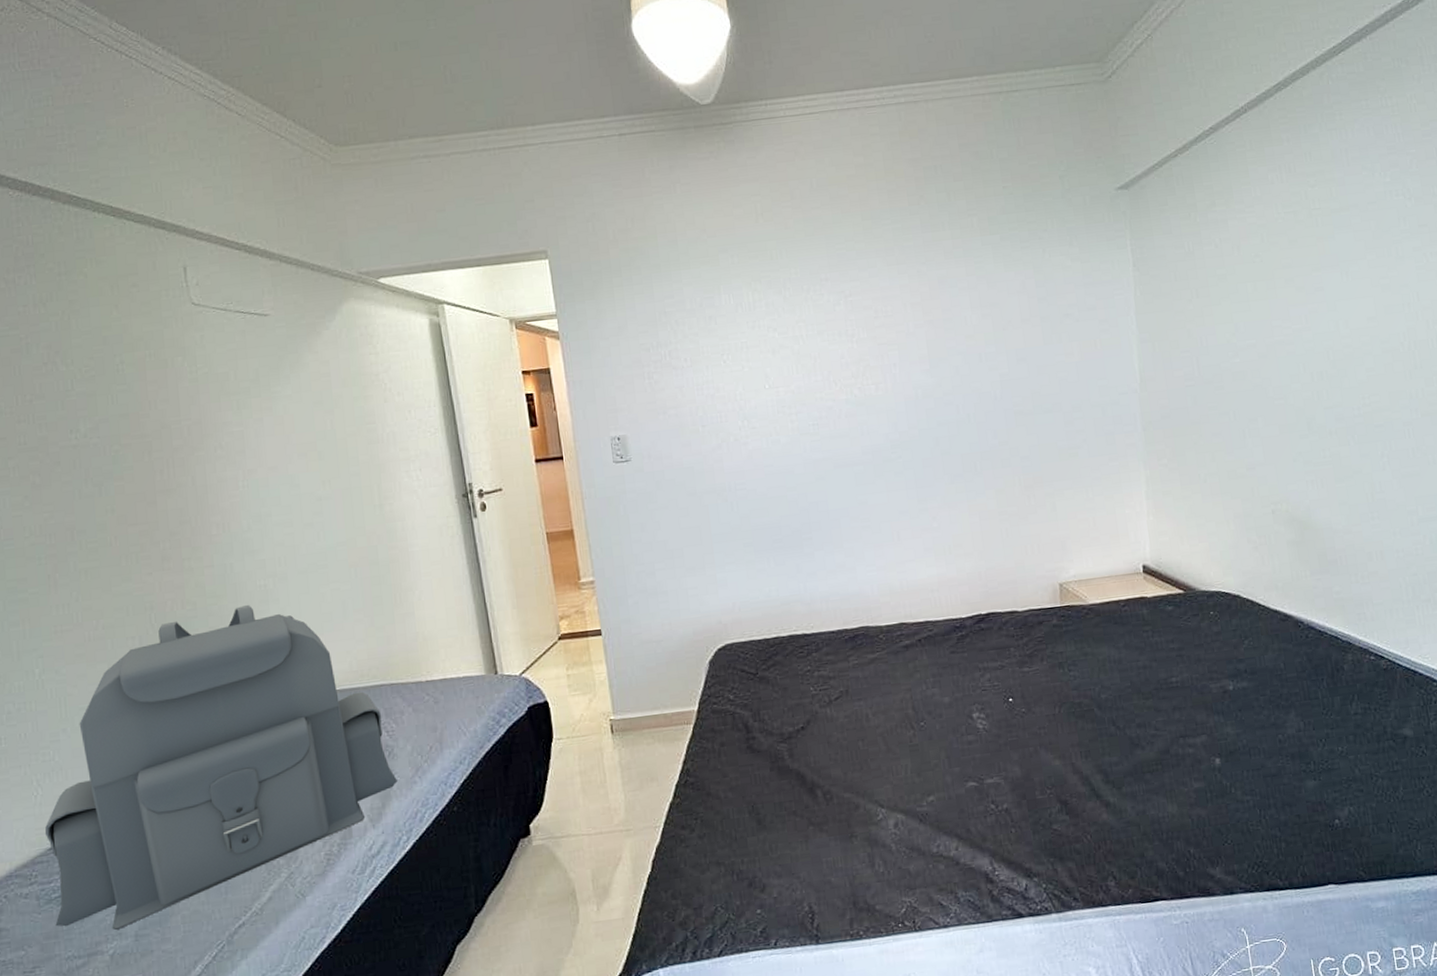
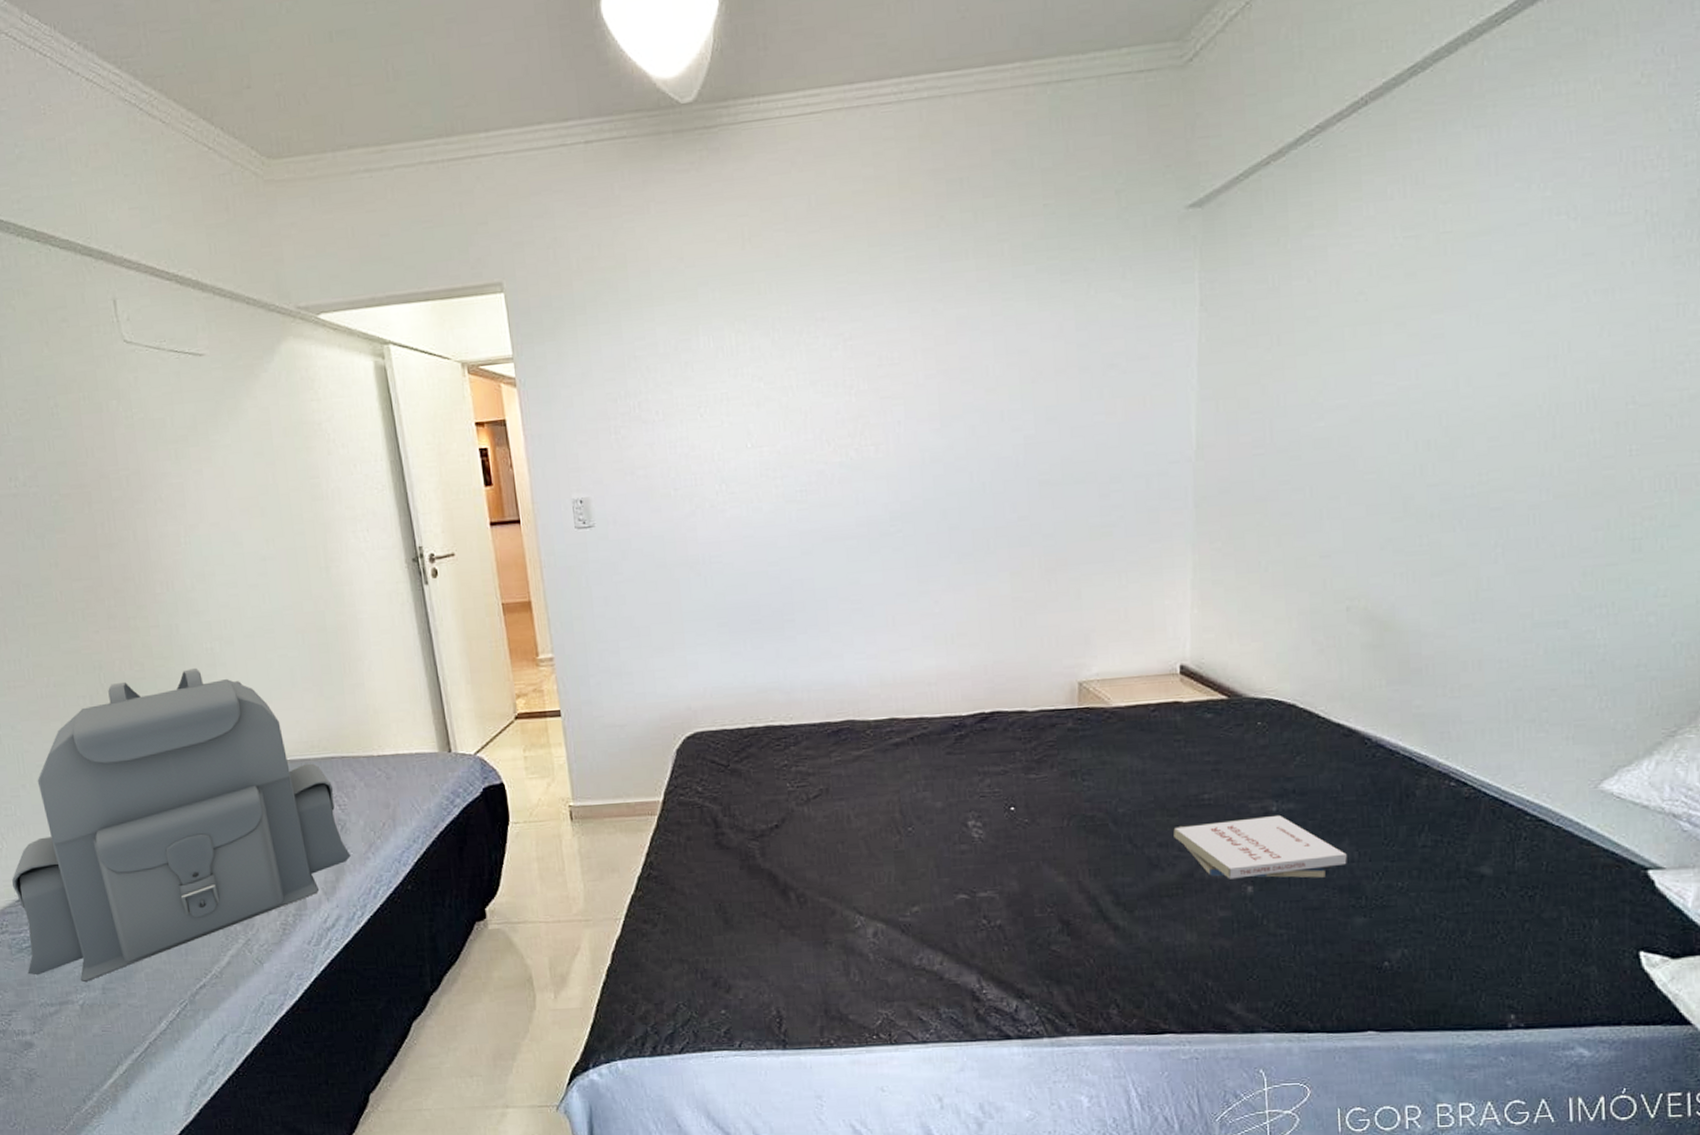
books: none [1149,692,1295,753] -> present [1173,814,1347,879]

